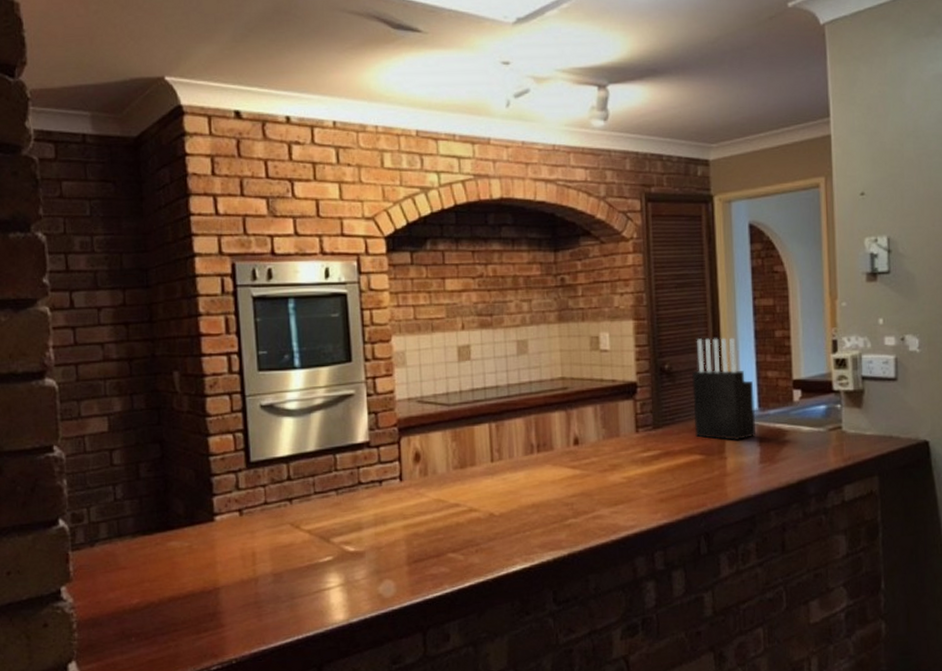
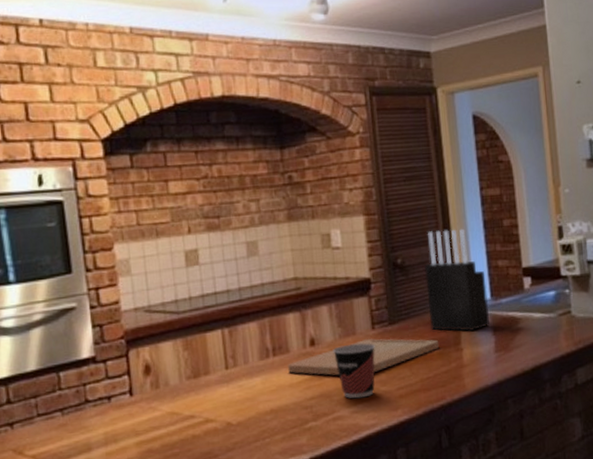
cutting board: none [551,442,703,476] -> present [288,338,440,376]
cup: none [596,445,638,499] -> present [332,343,375,399]

